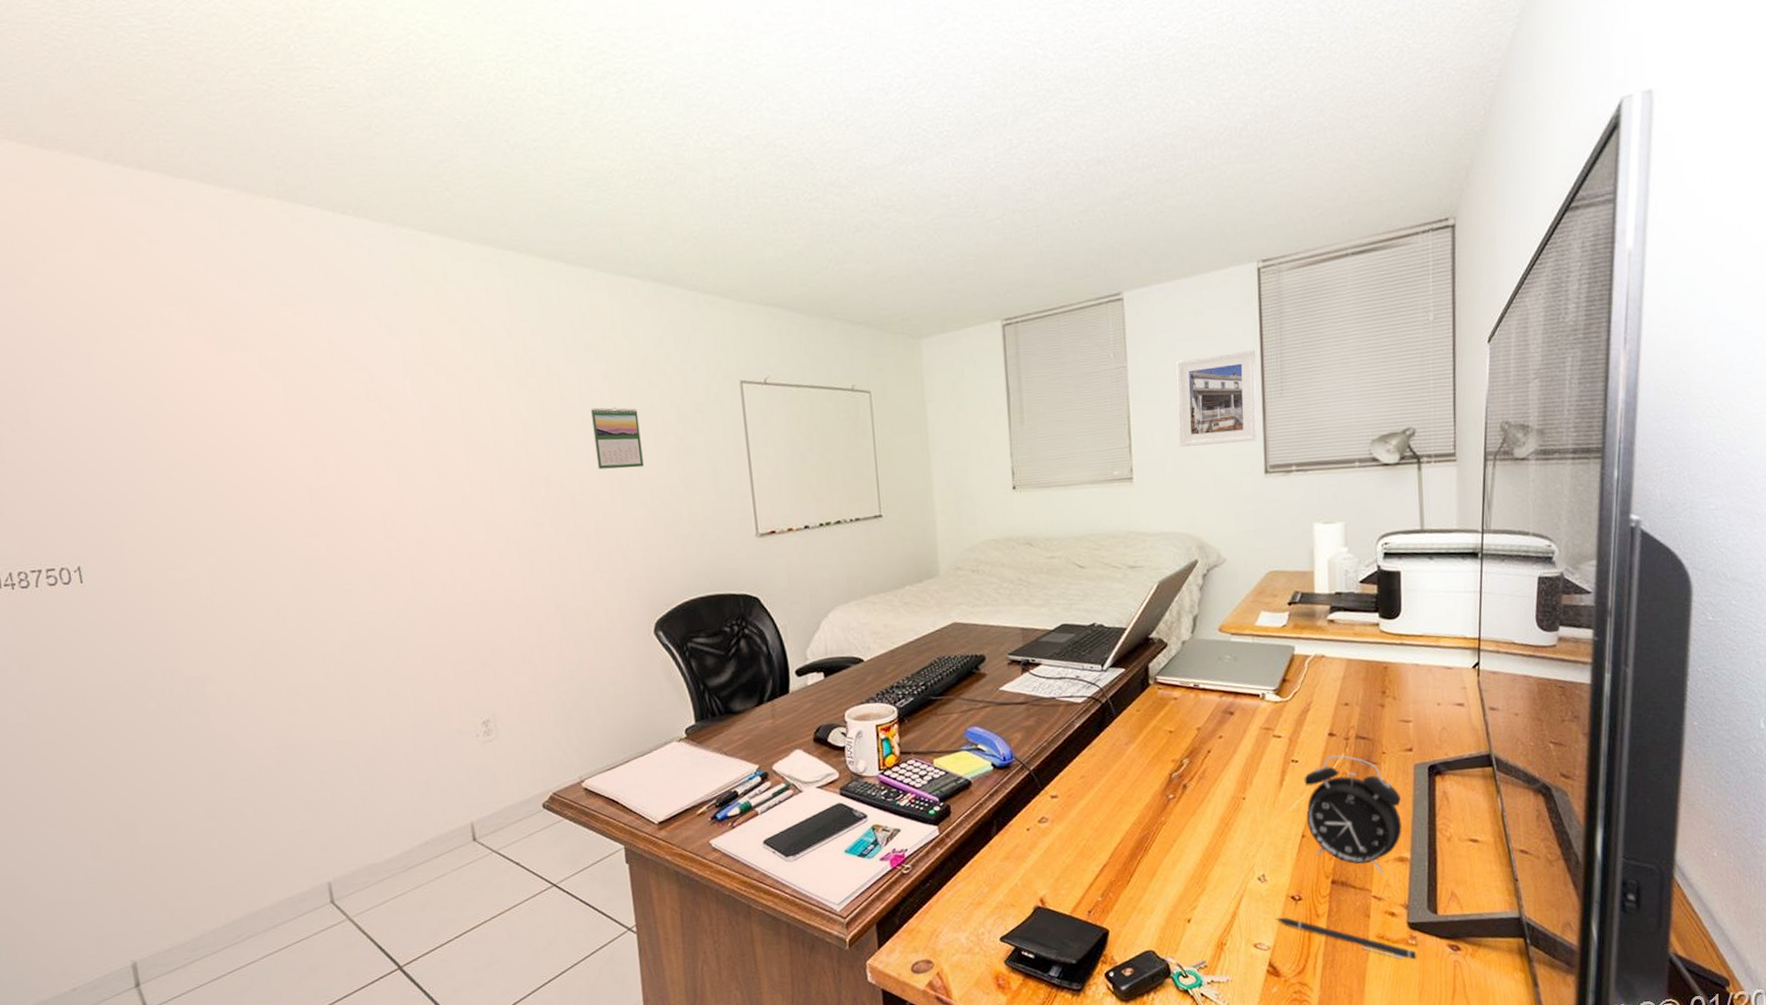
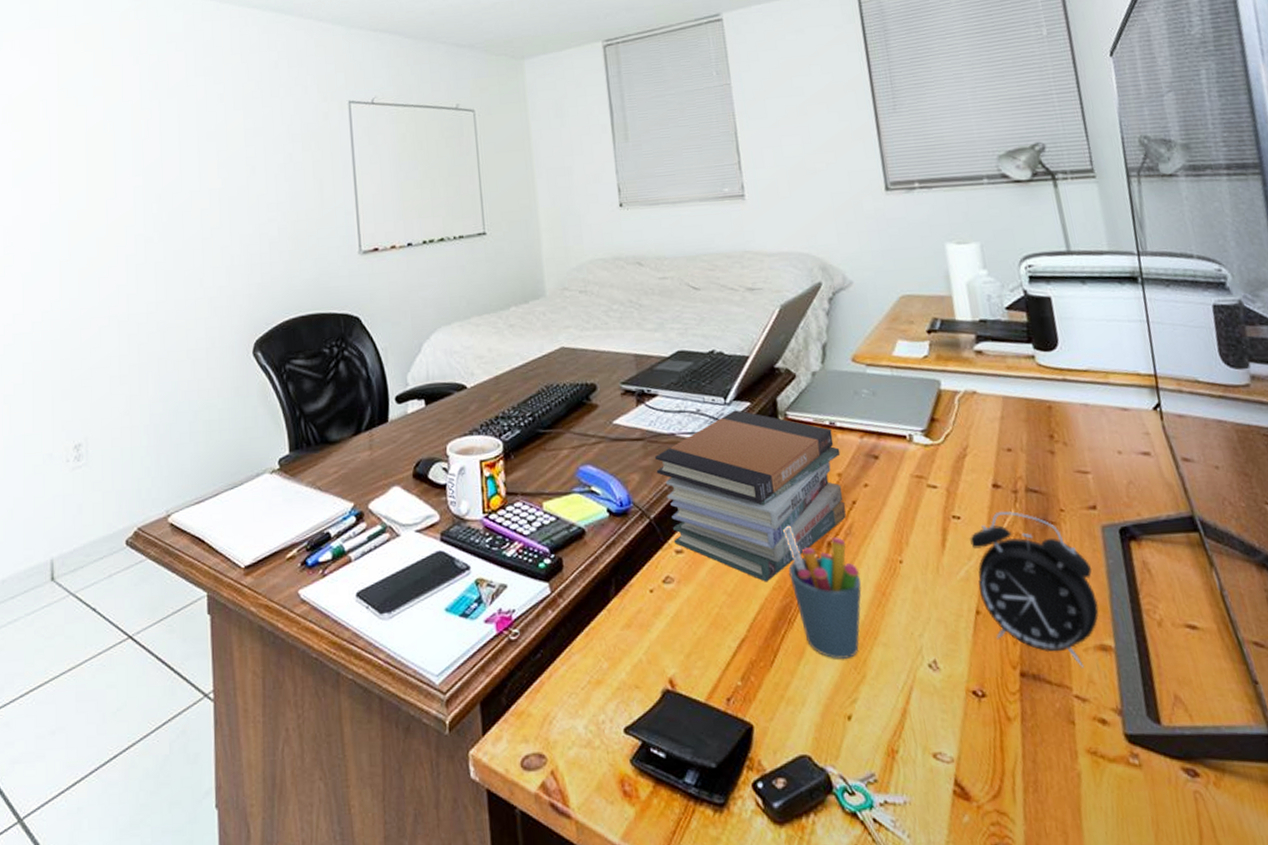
calendar: present [591,407,644,470] -> none [206,126,253,186]
book stack: none [1036,675,1201,819] -> present [654,410,846,582]
pen holder: none [1146,772,1209,878] -> present [783,525,862,660]
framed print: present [1176,350,1258,447] -> none [781,66,874,164]
pen: present [1275,917,1417,960] -> none [956,719,1144,787]

